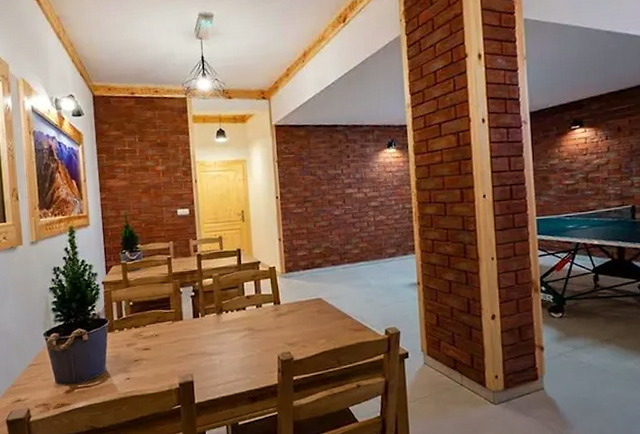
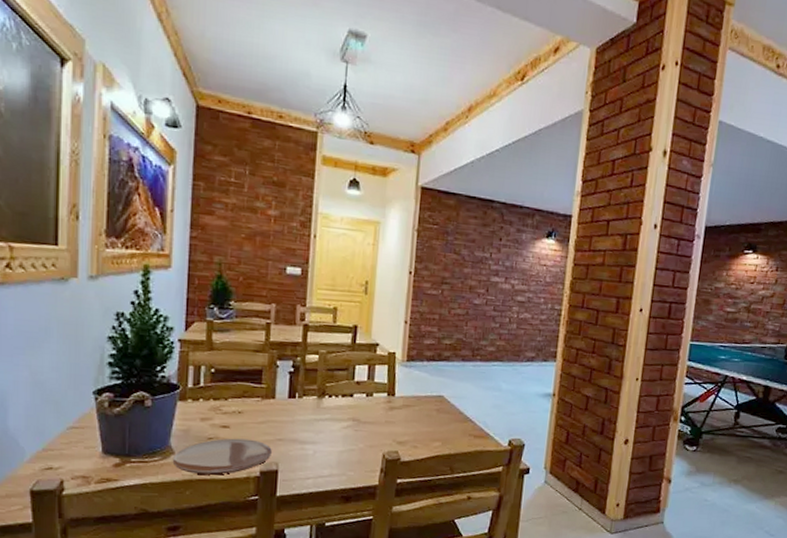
plate: none [109,357,186,392] -> present [172,438,272,475]

